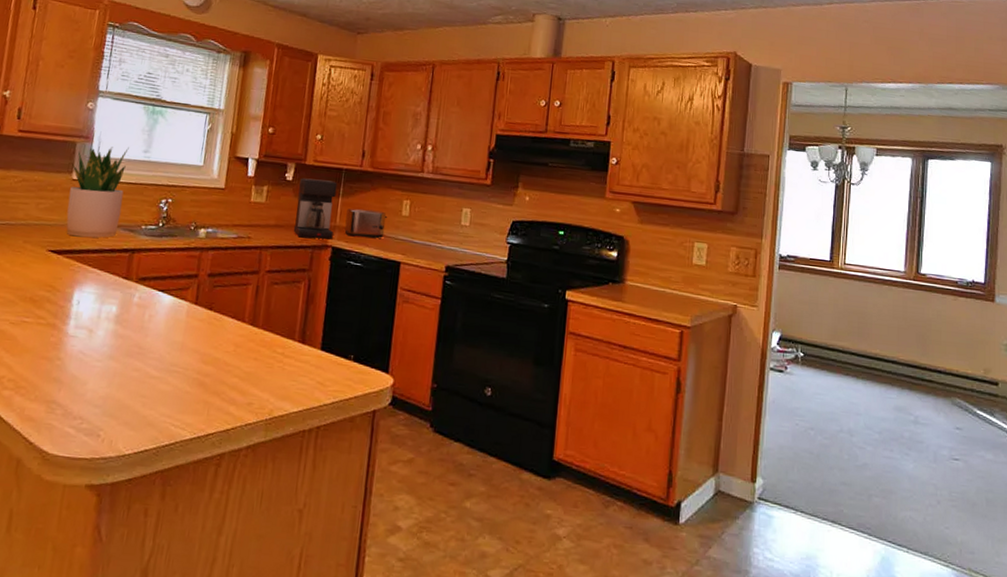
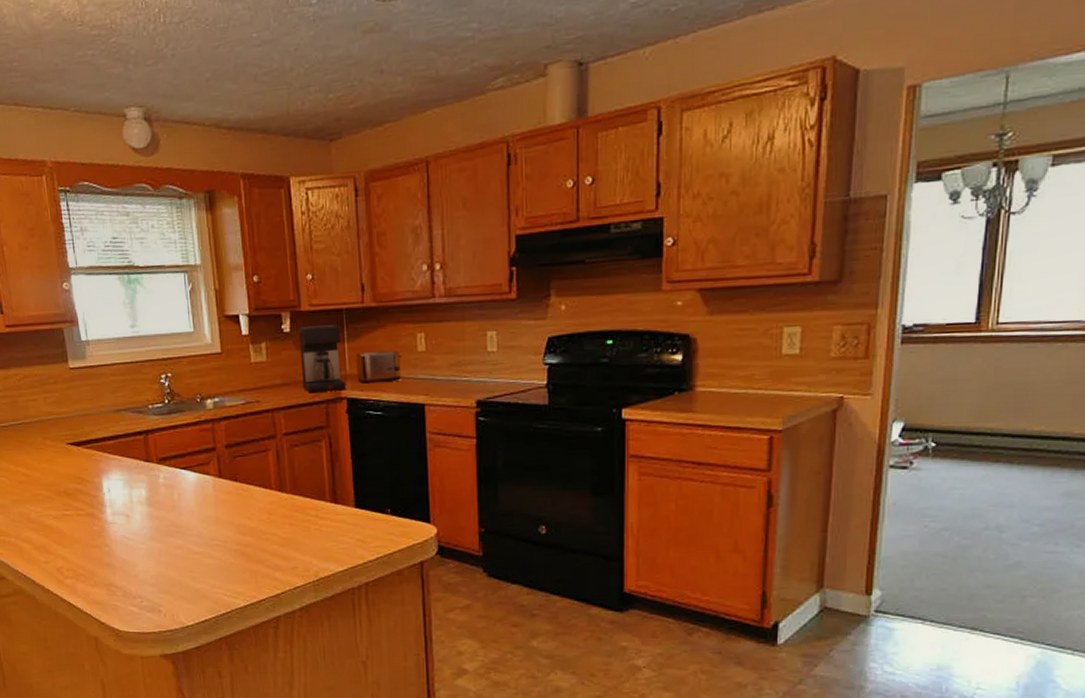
planter: present [66,146,129,238] -> none [66,324,126,426]

